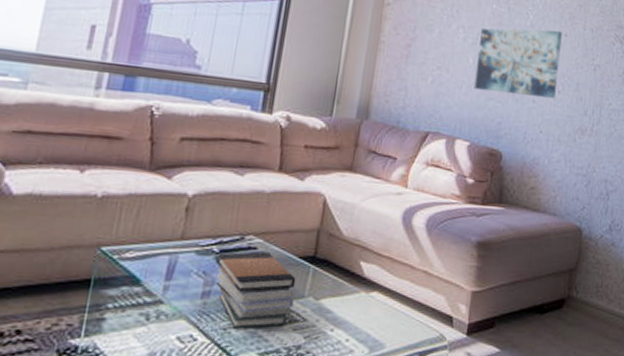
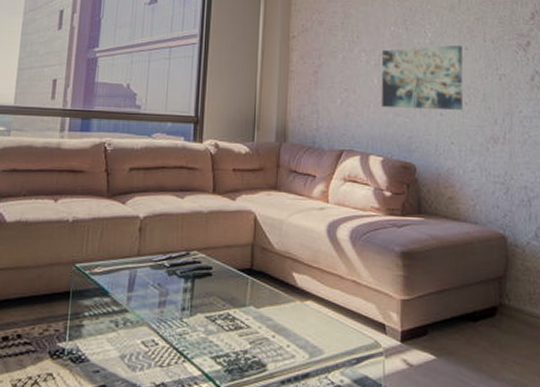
book stack: present [215,252,296,329] -> none [168,265,238,335]

